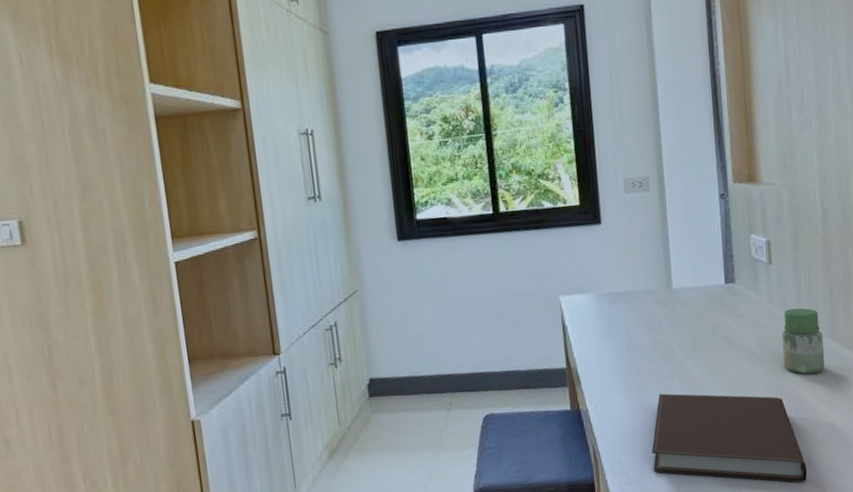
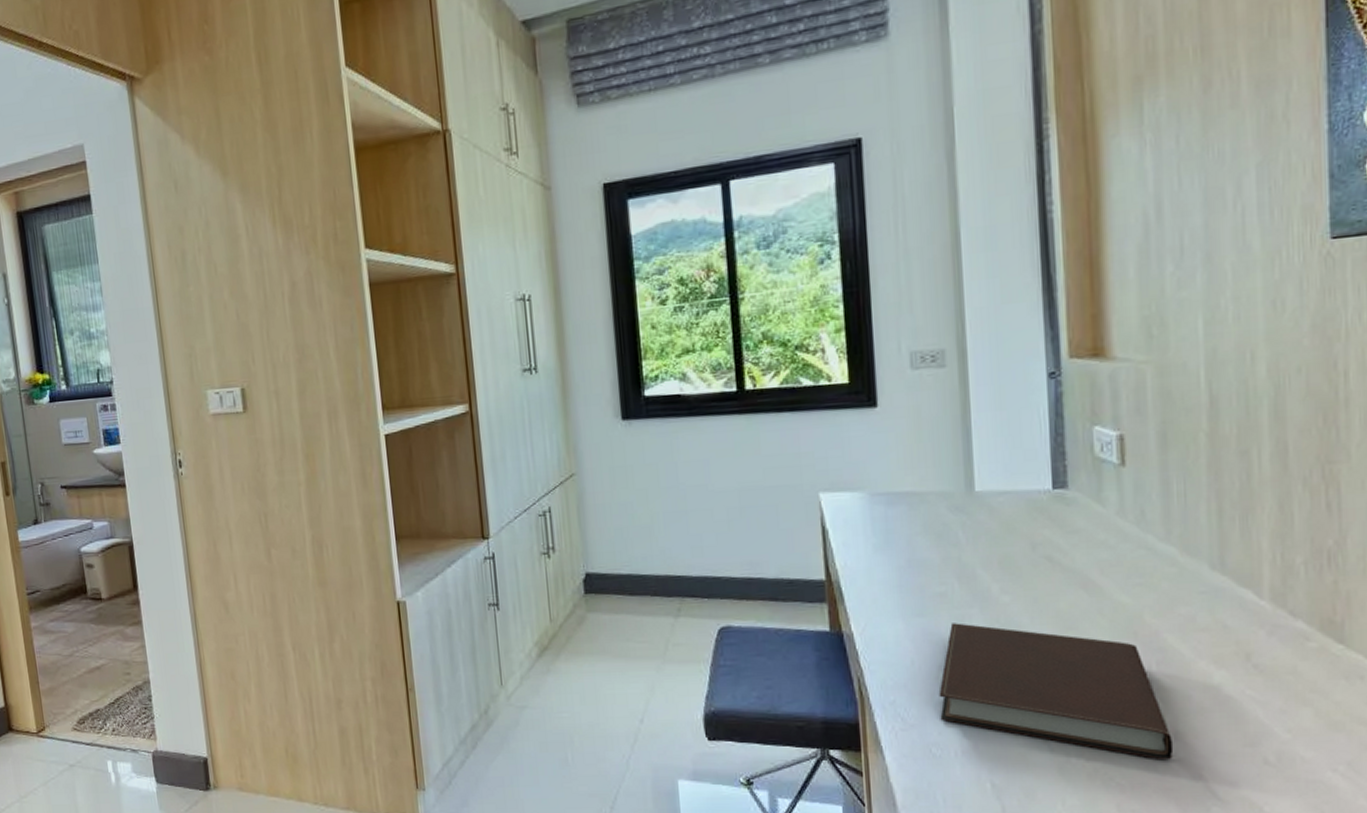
jar: present [781,308,825,374] -> none [1138,527,1208,617]

